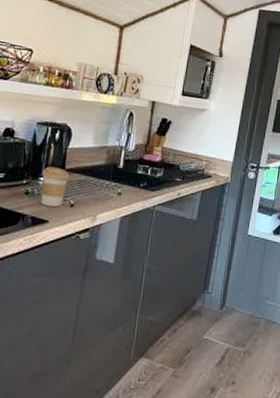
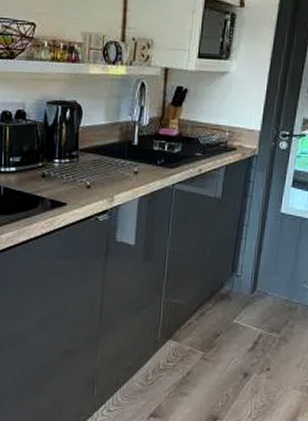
coffee cup: present [40,166,70,207] -> none [56,147,84,189]

